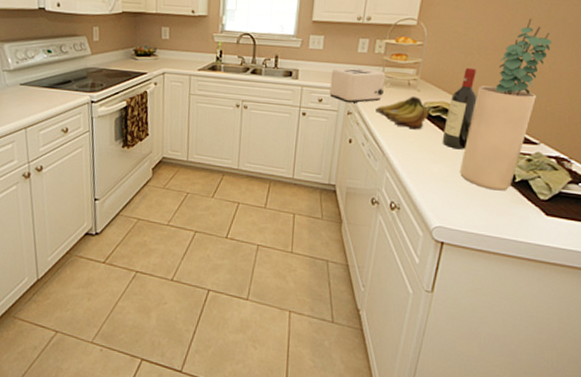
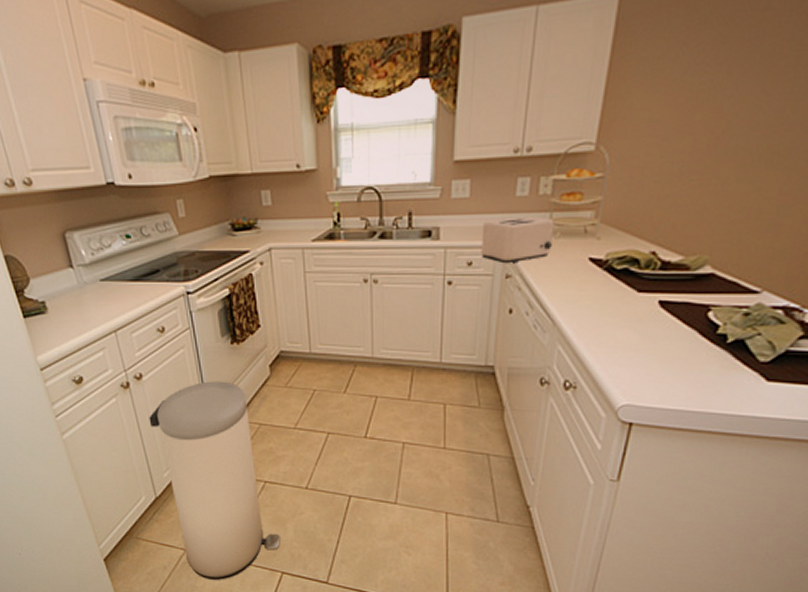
pedal bin: none [42,177,144,364] -> present [149,381,280,580]
fruit: present [375,96,429,130] -> none [542,246,613,289]
wine bottle: present [442,67,477,150] -> none [630,201,678,309]
vase: present [459,18,553,191] -> none [653,124,786,356]

